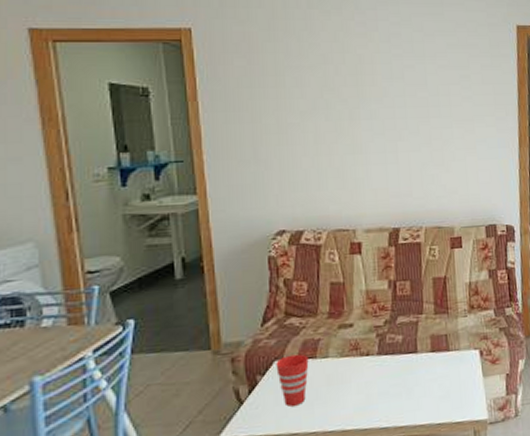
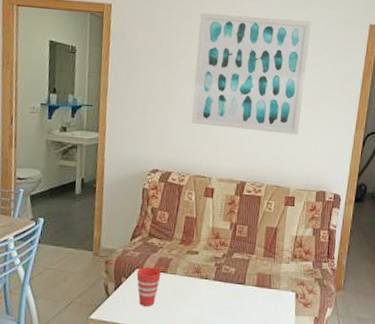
wall art: none [312,28,454,167] -> present [191,12,311,135]

